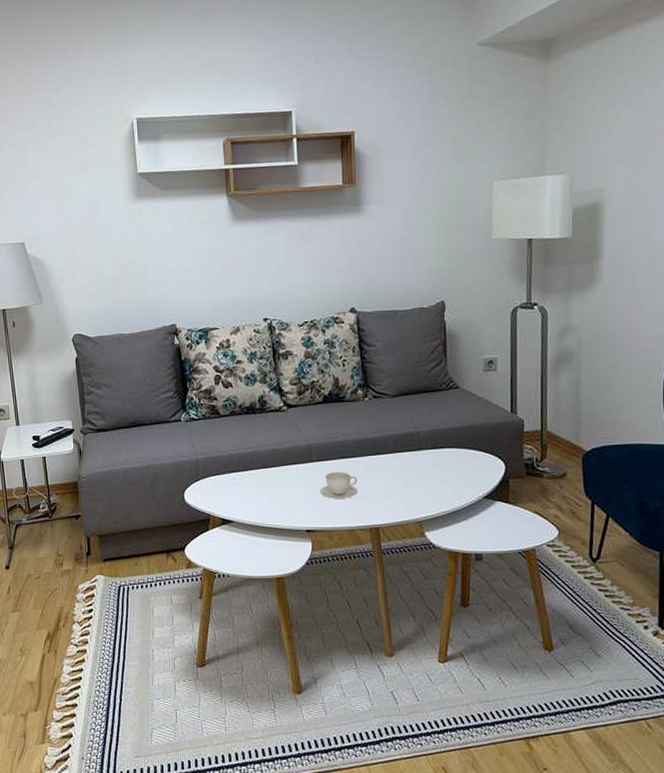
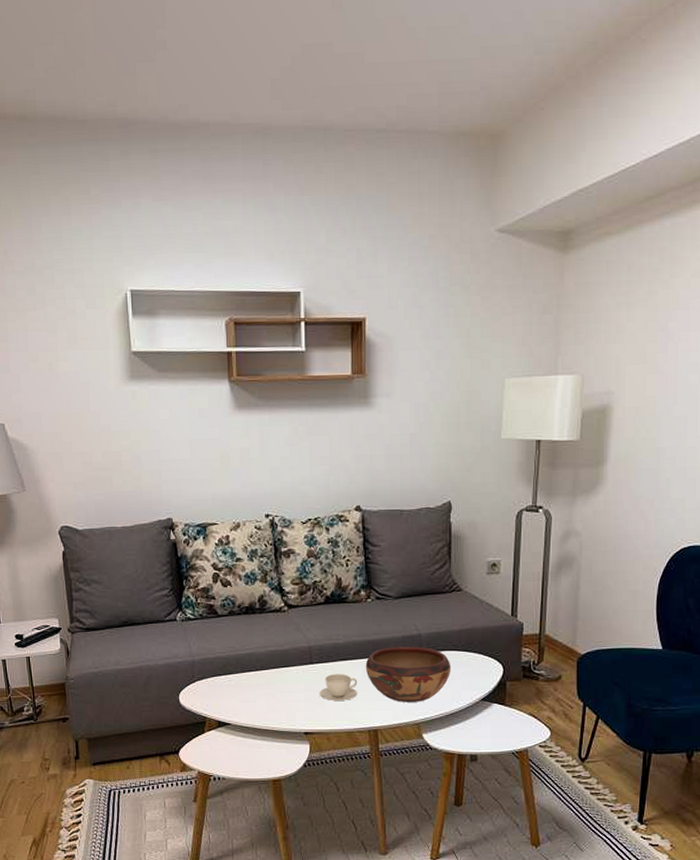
decorative bowl: none [364,444,452,500] -> present [365,646,451,702]

